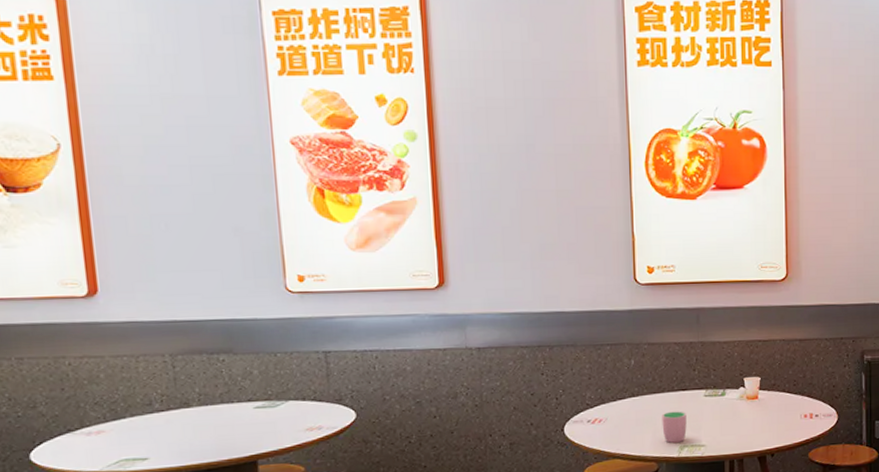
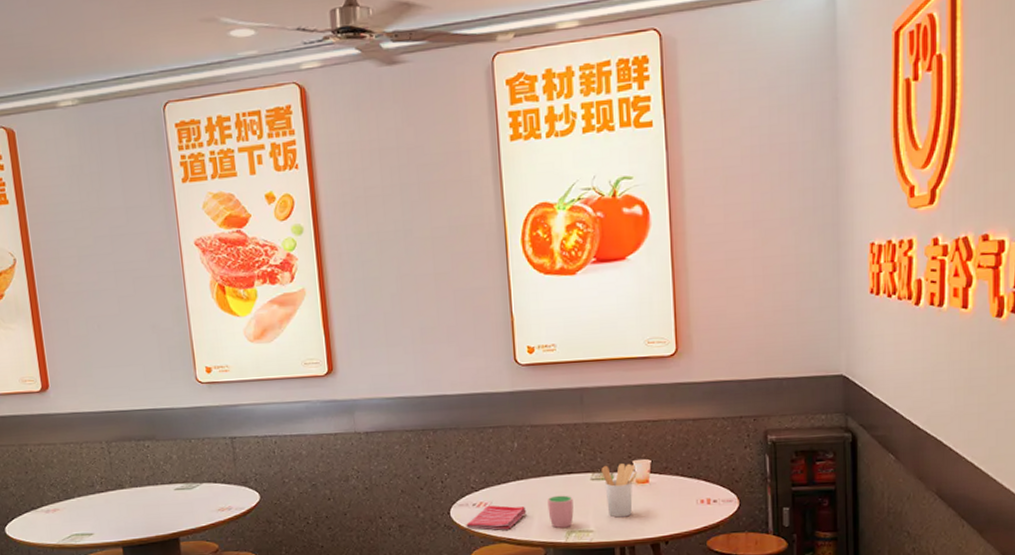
dish towel: none [580,421,641,447] -> present [466,505,527,531]
utensil holder: none [714,380,747,432] -> present [601,463,637,518]

